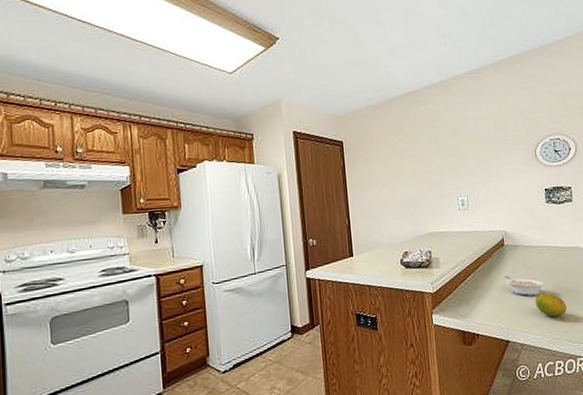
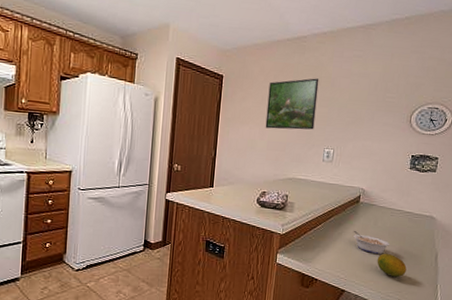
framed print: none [390,129,443,187] -> present [265,78,319,130]

